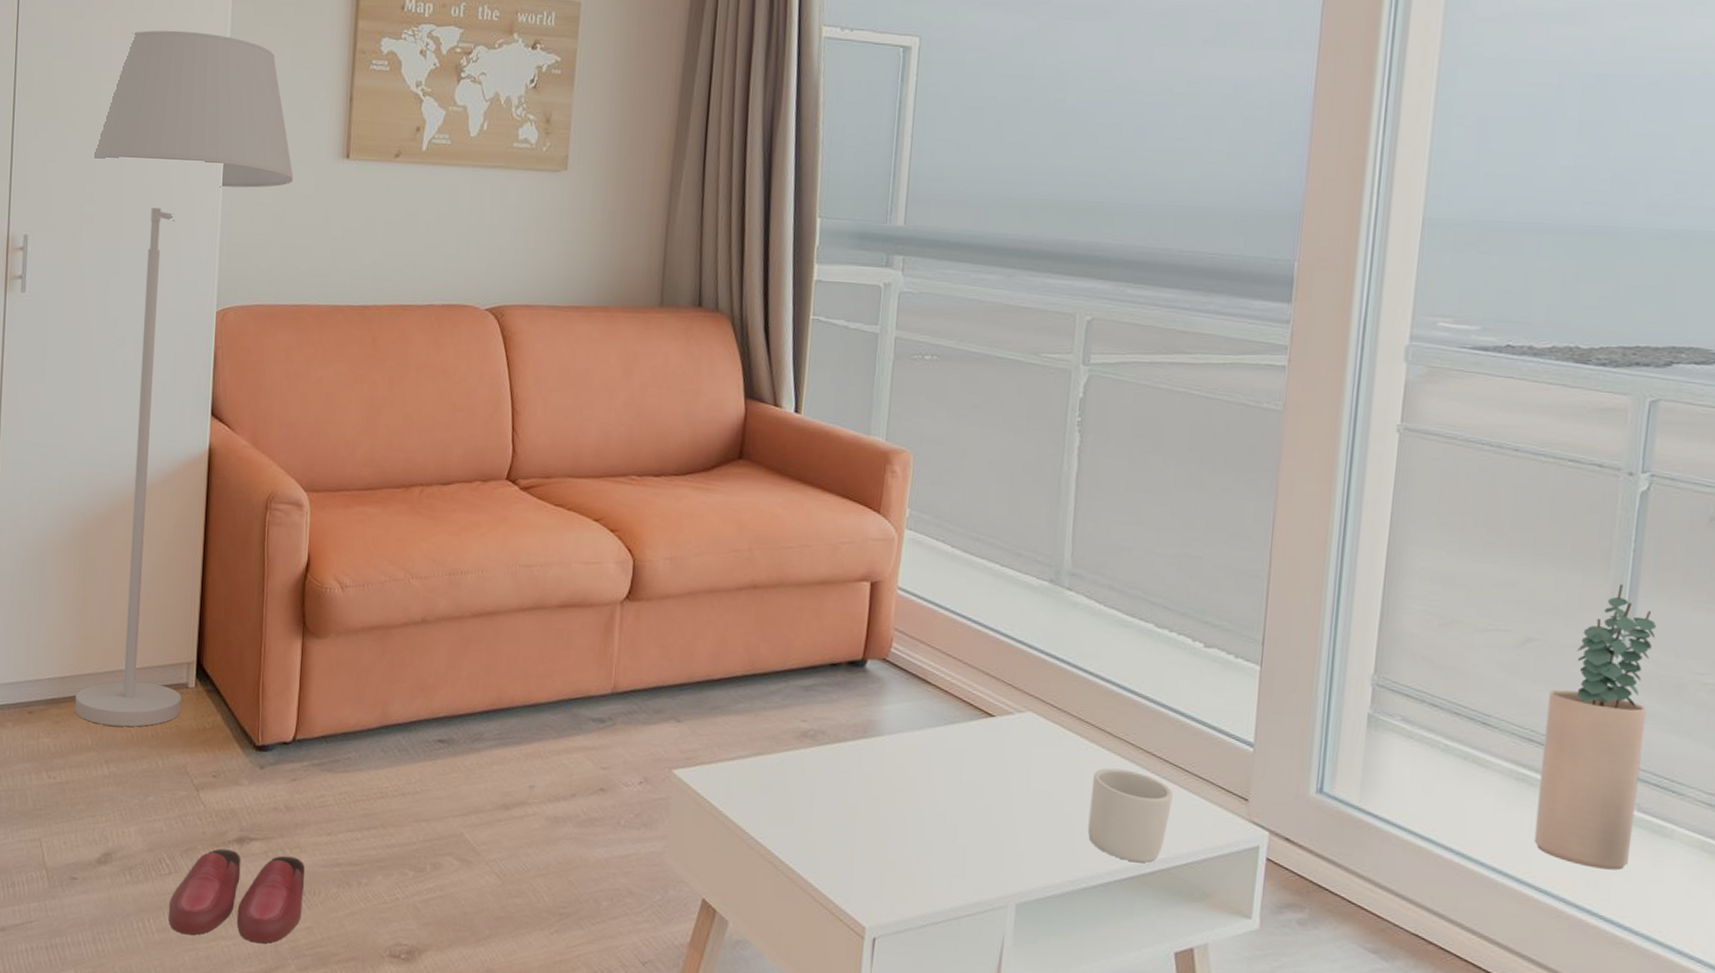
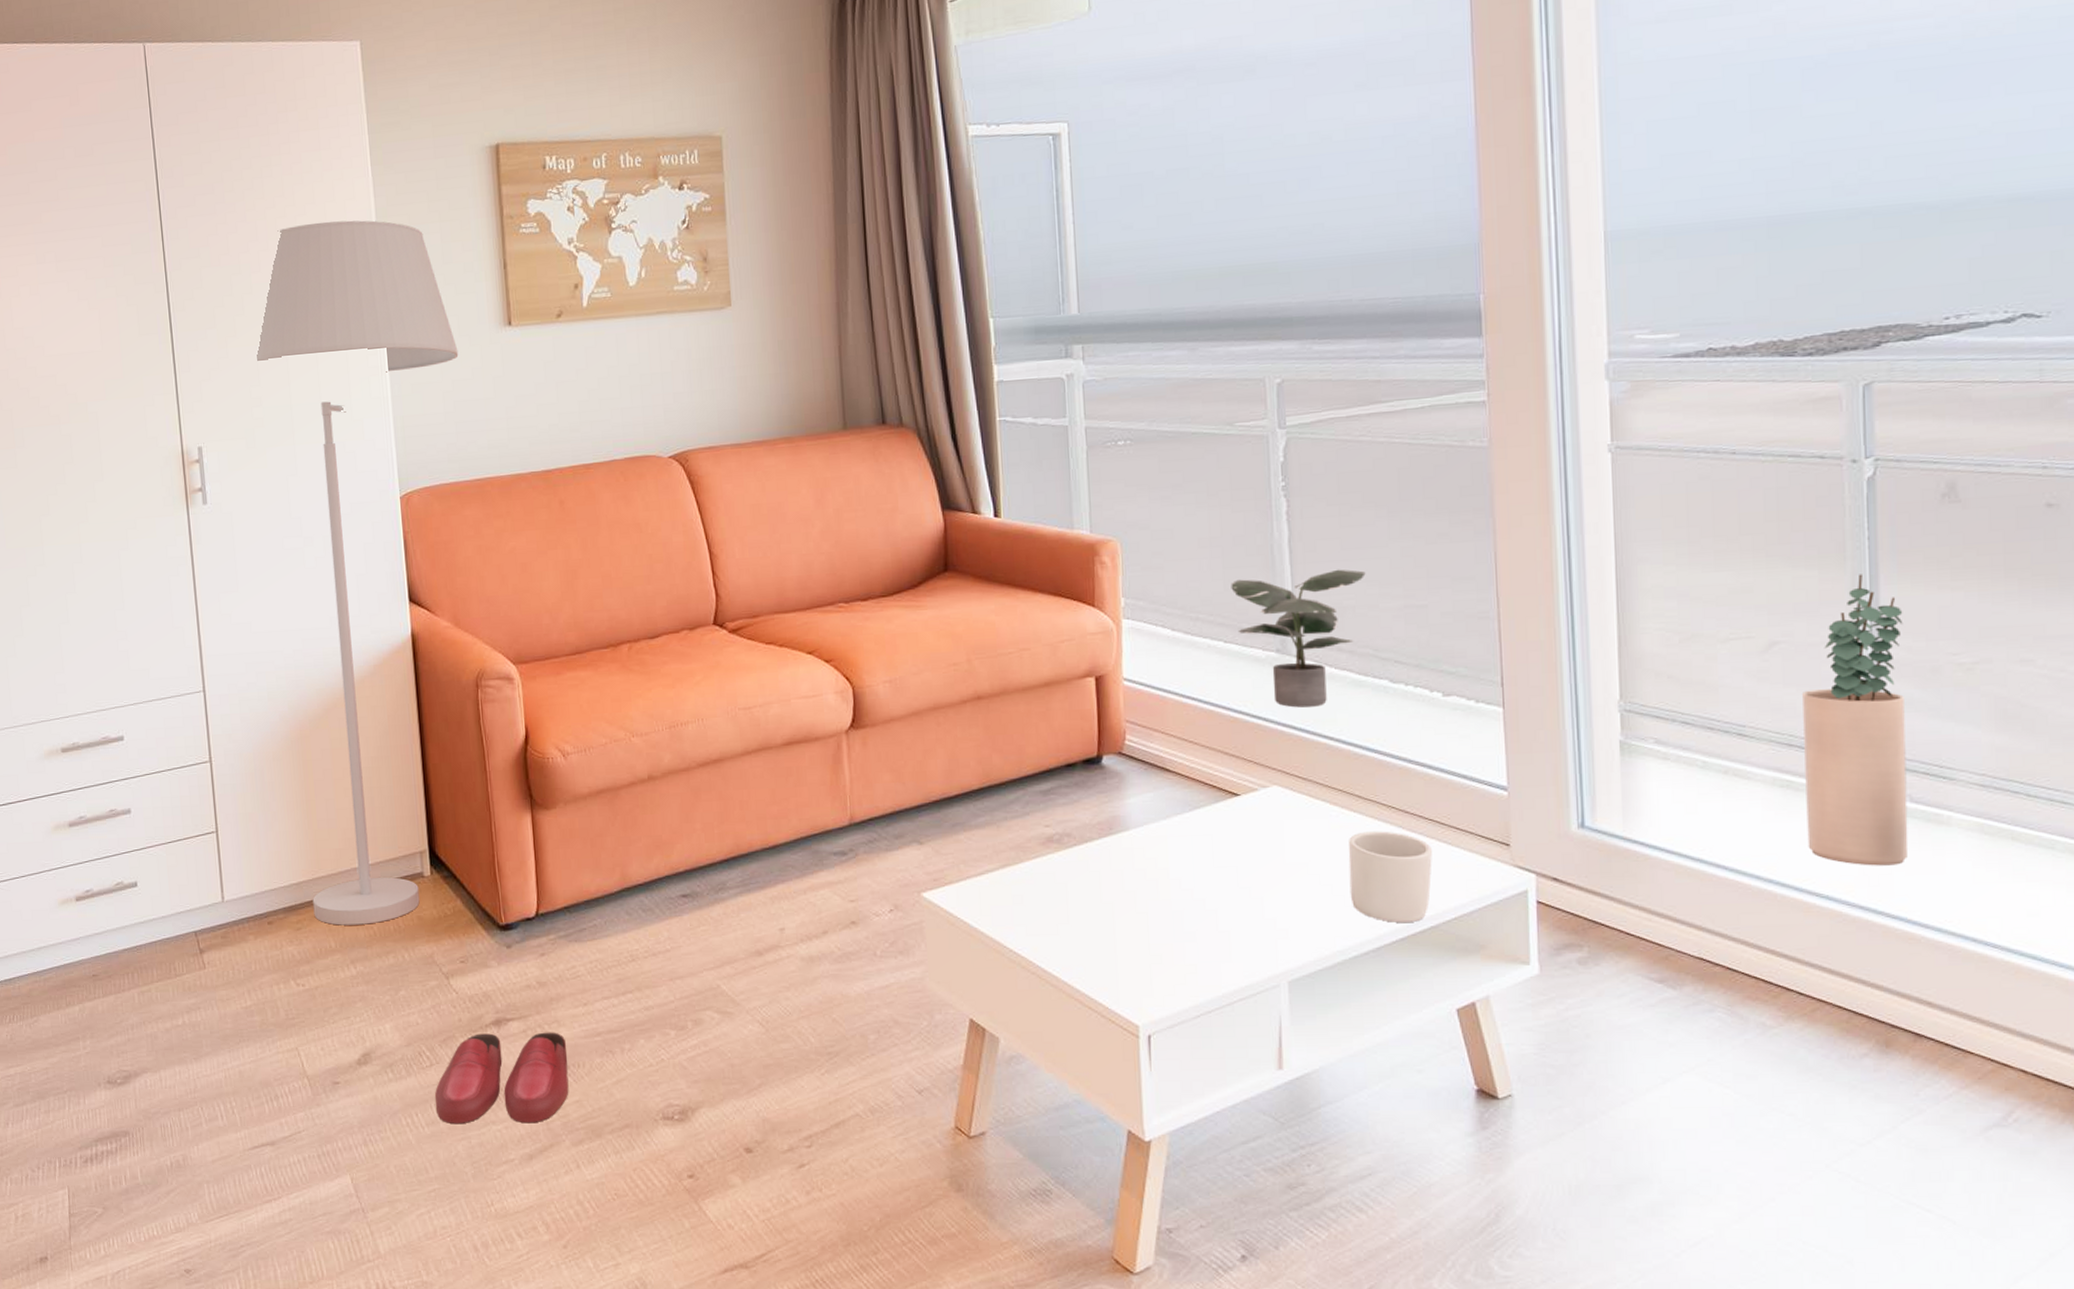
potted plant: none [1014,506,1147,641] -> present [1231,569,1366,708]

